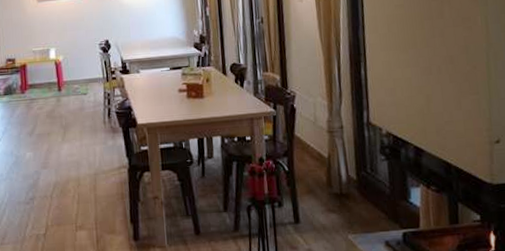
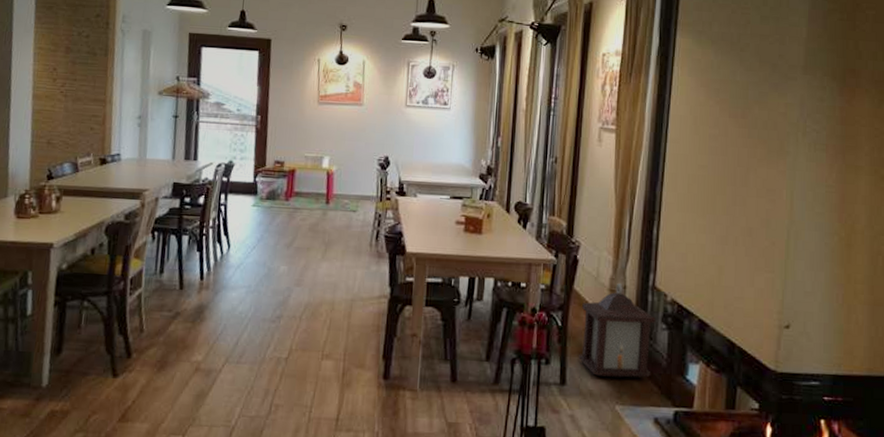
lantern: none [305,123,377,211] -> present [579,282,656,378]

